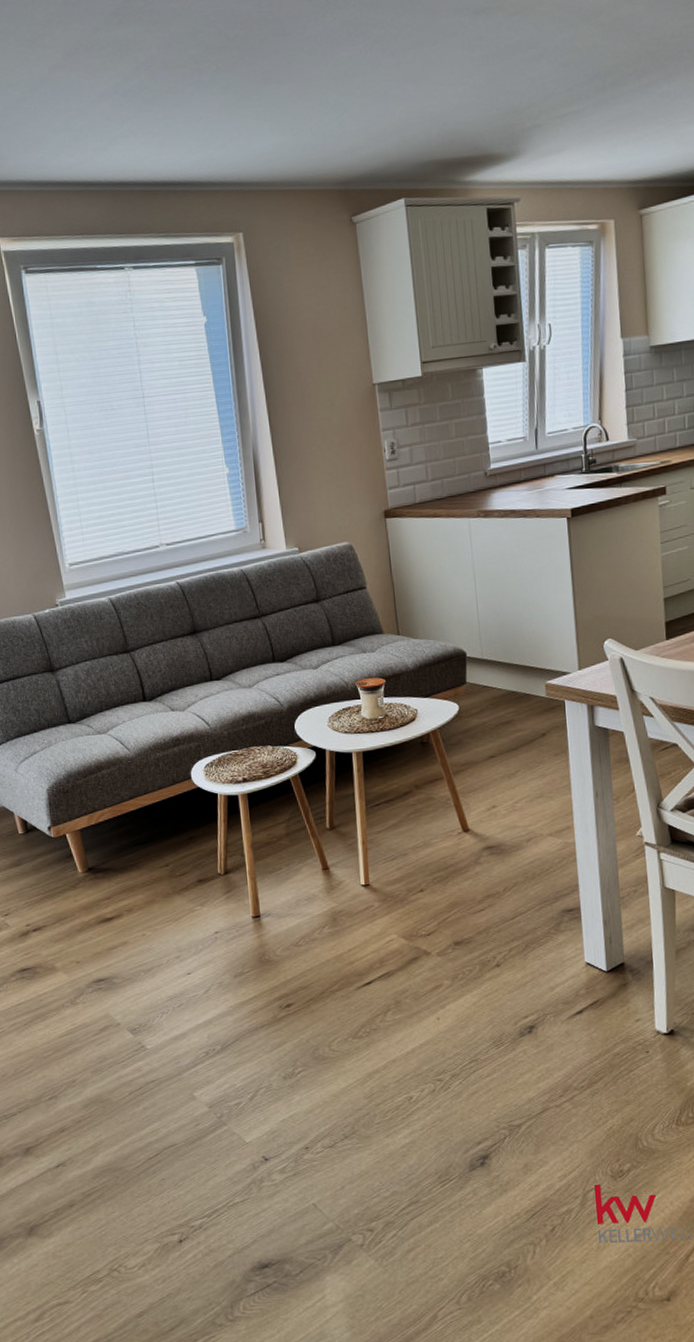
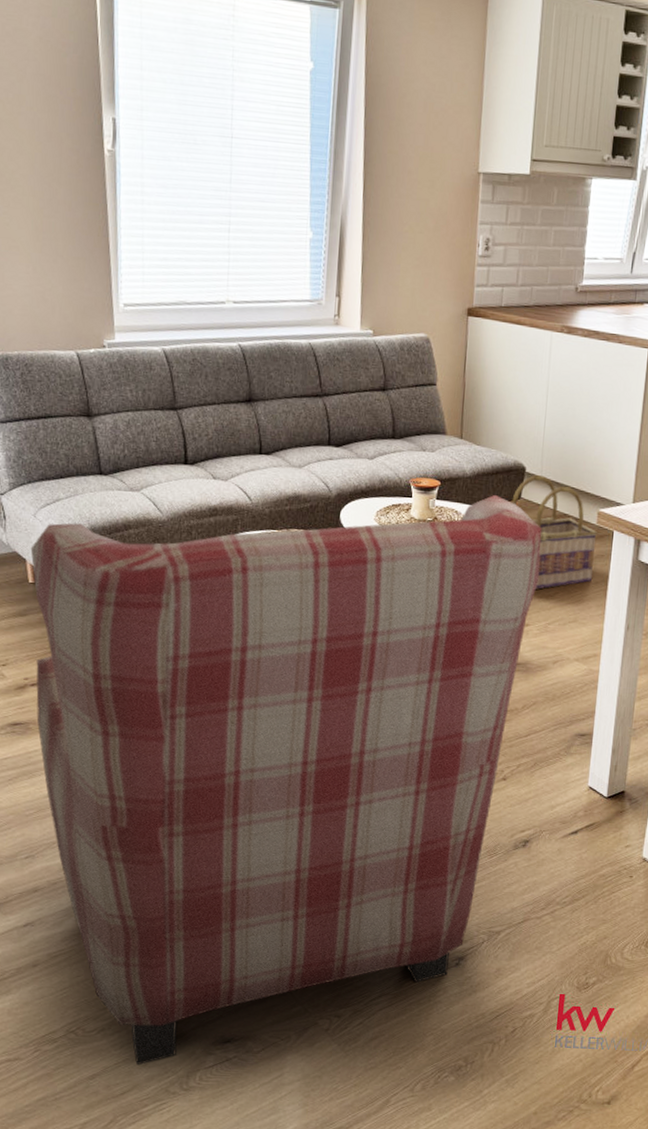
armchair: none [16,684,499,1299] -> present [30,495,542,1066]
basket: none [457,657,551,770] -> present [511,475,597,590]

